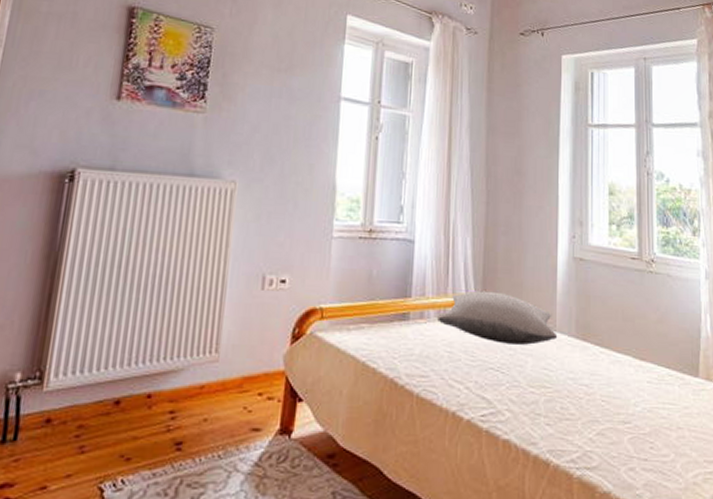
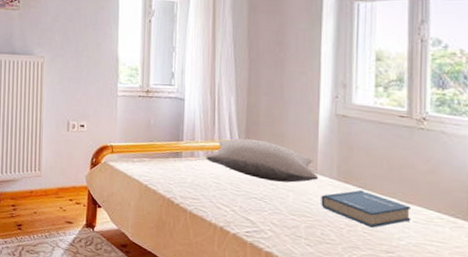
hardback book: none [560,348,645,394] -> present [321,190,411,228]

